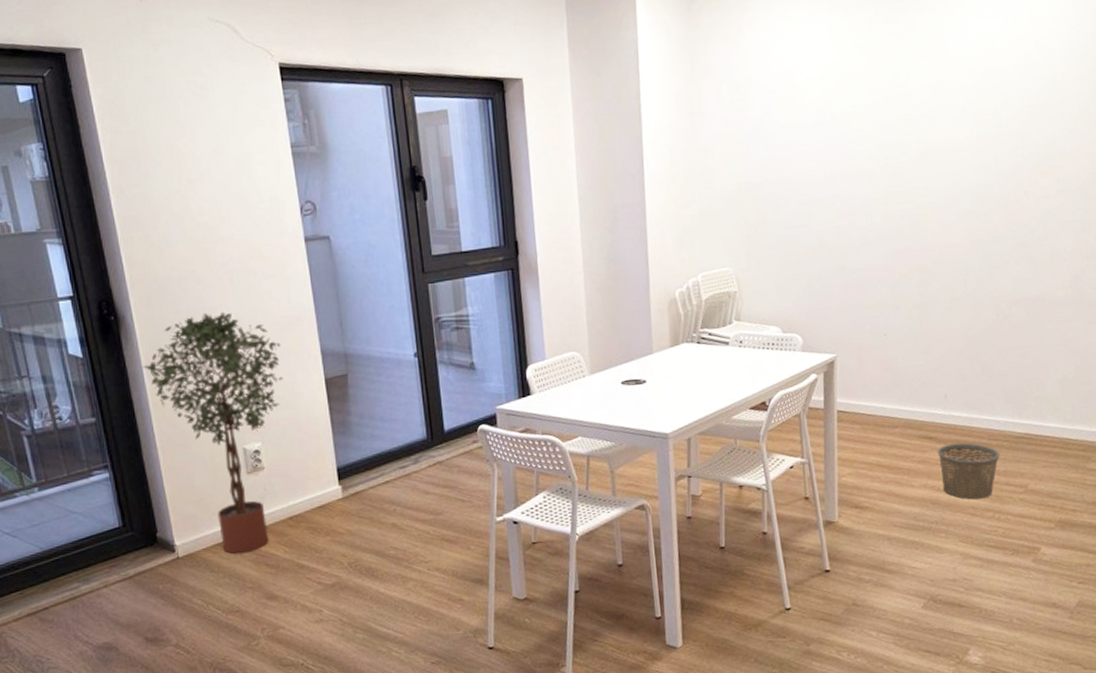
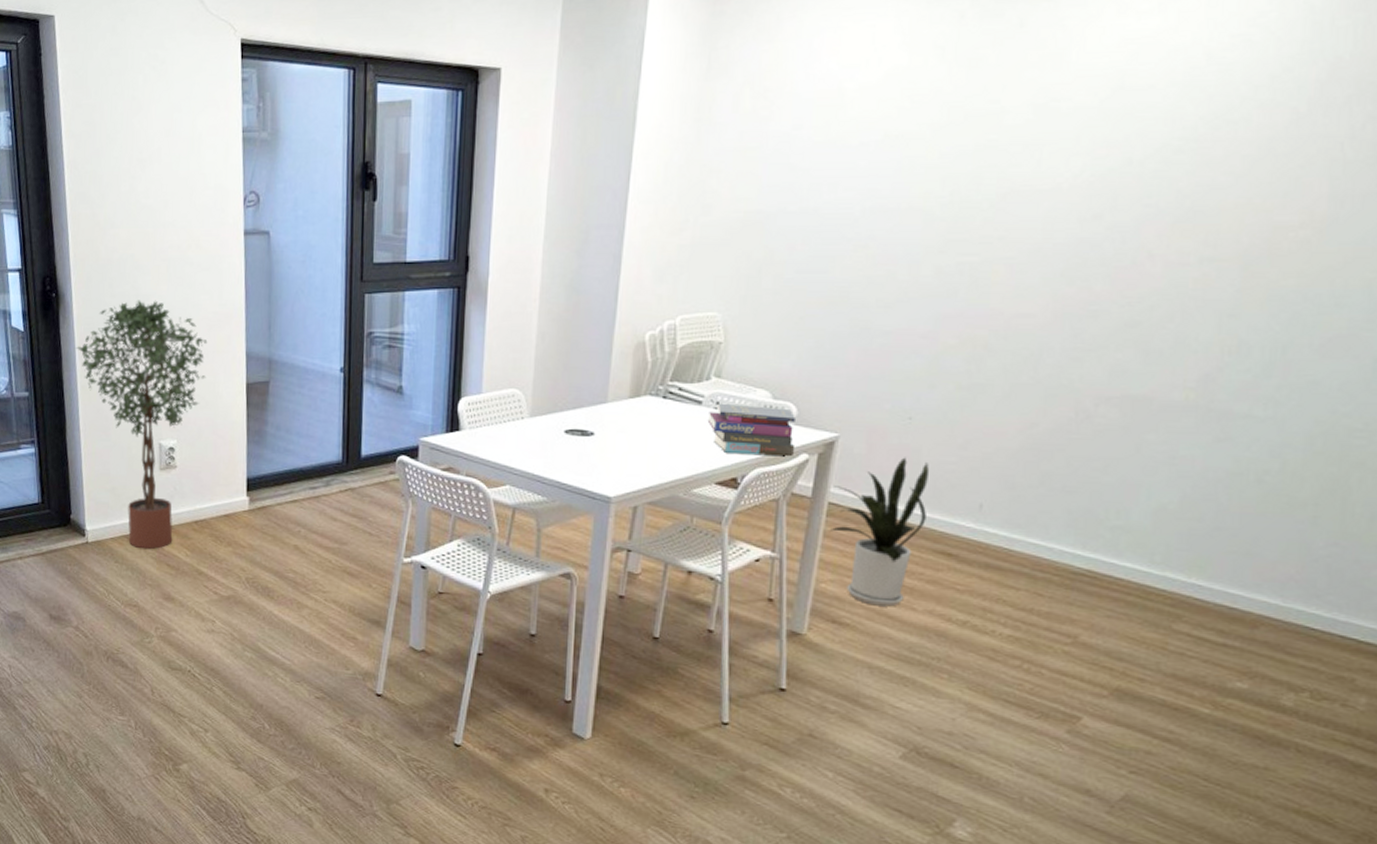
books: none [735,339,806,382] -> present [708,403,796,457]
house plant: none [838,366,910,489] -> present [829,457,929,607]
basket: present [937,443,1000,500] -> none [955,566,1045,642]

